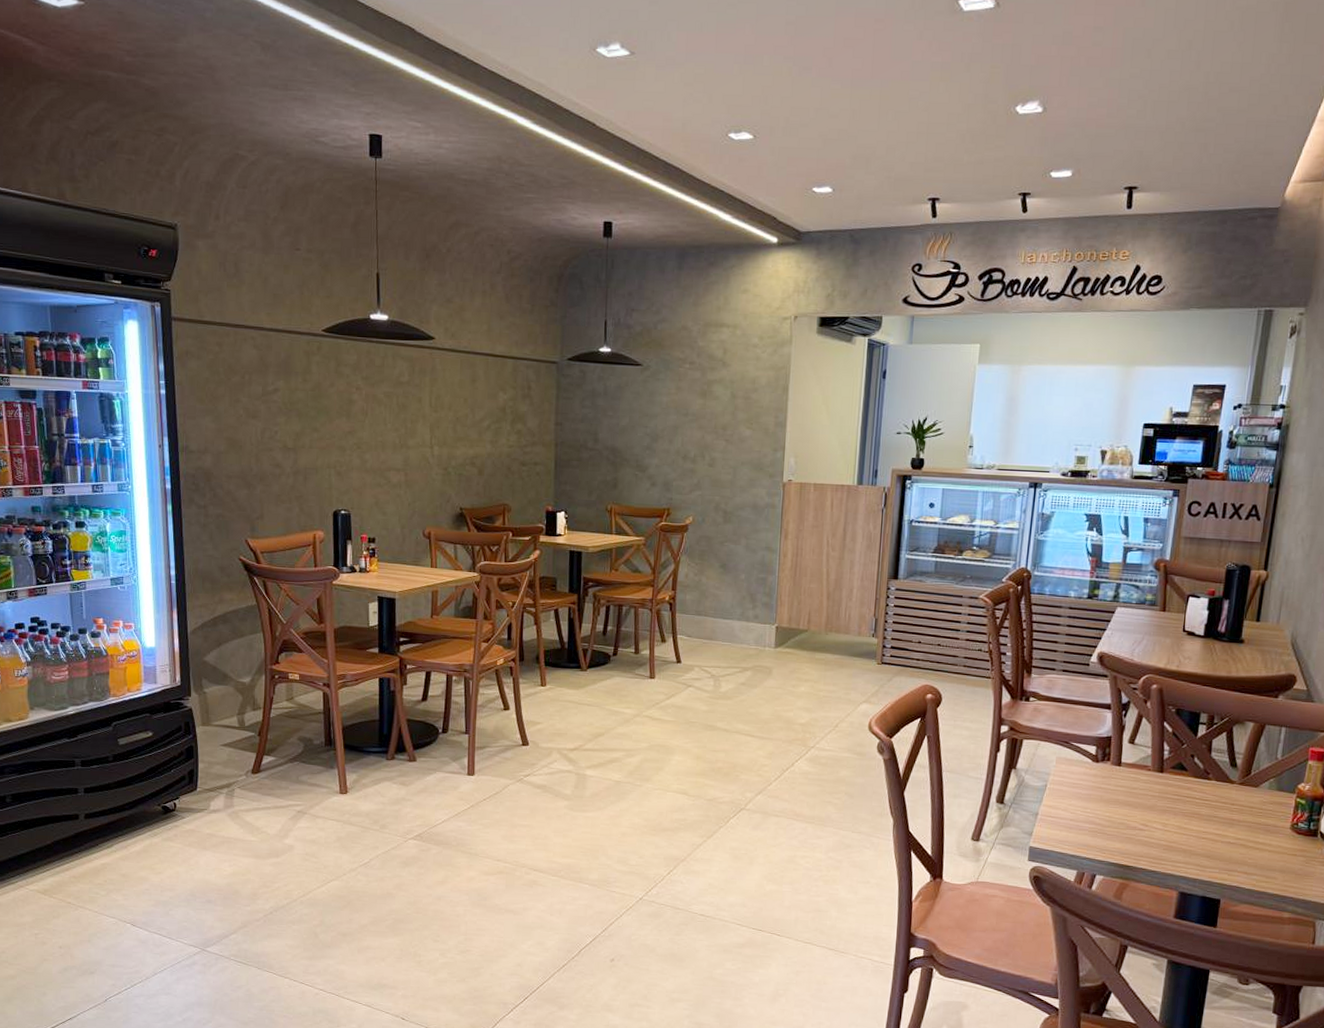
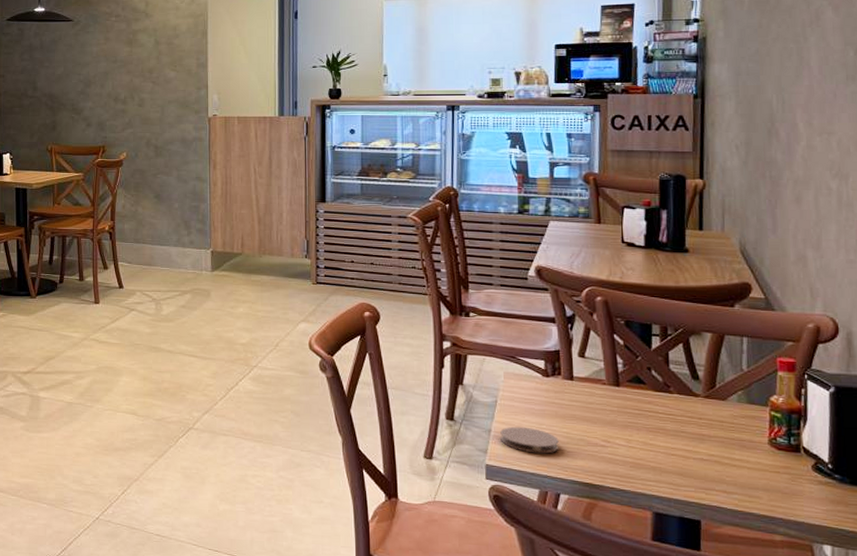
coaster: none [1046,810,1101,837] -> present [500,426,559,454]

